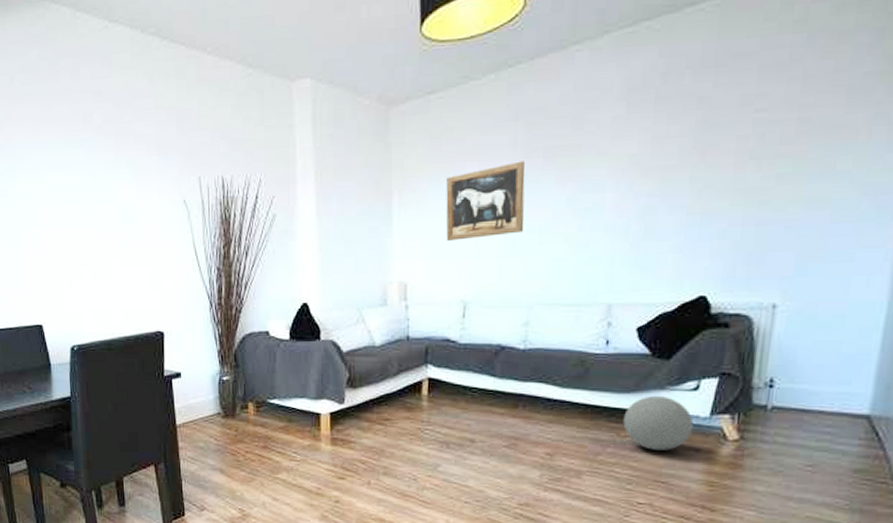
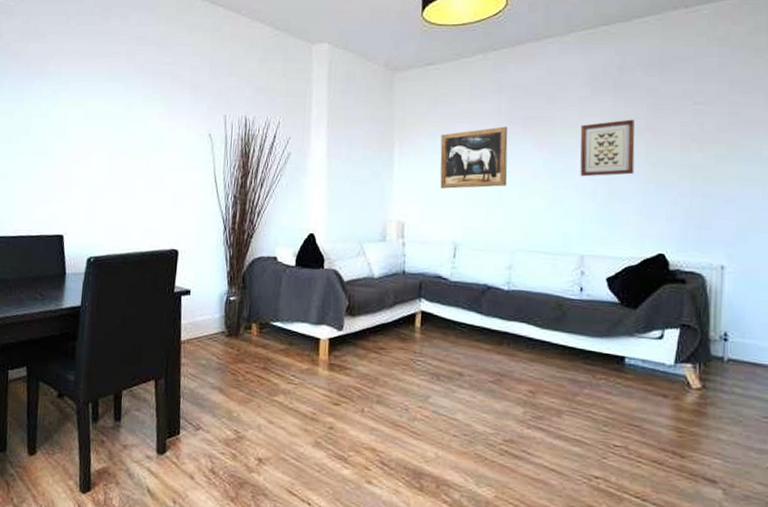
wall art: none [610,138,679,214] -> present [580,119,635,177]
decorative ball: present [623,395,694,450] -> none [598,341,660,395]

